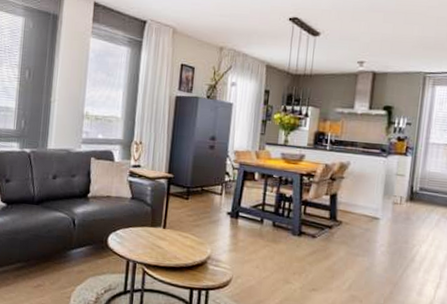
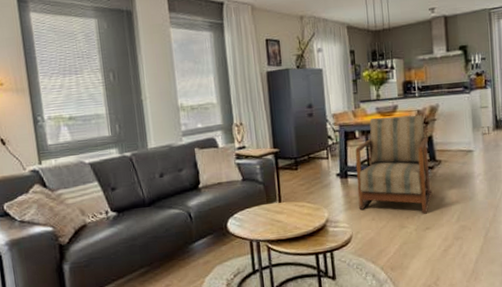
armchair: none [244,162,333,274] -> present [355,114,433,214]

